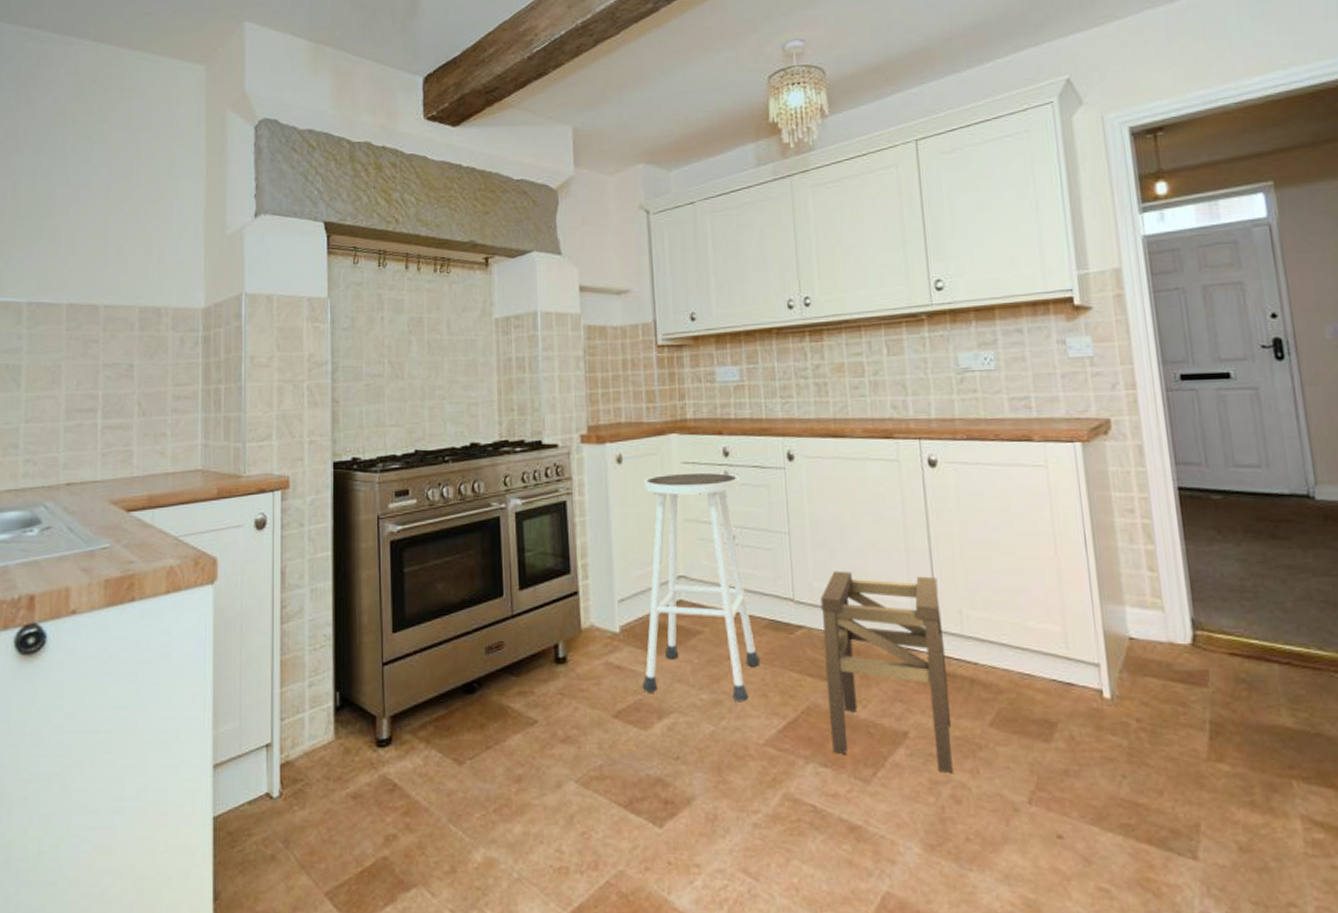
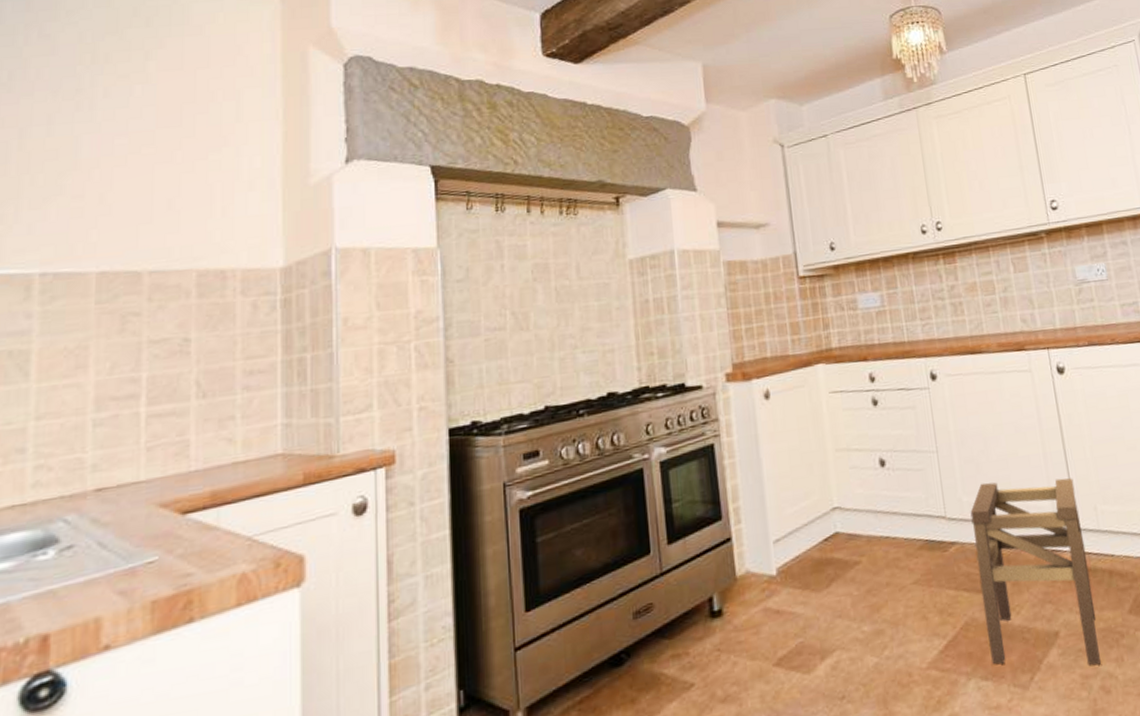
stool: present [642,472,761,702] -> none [793,398,919,634]

